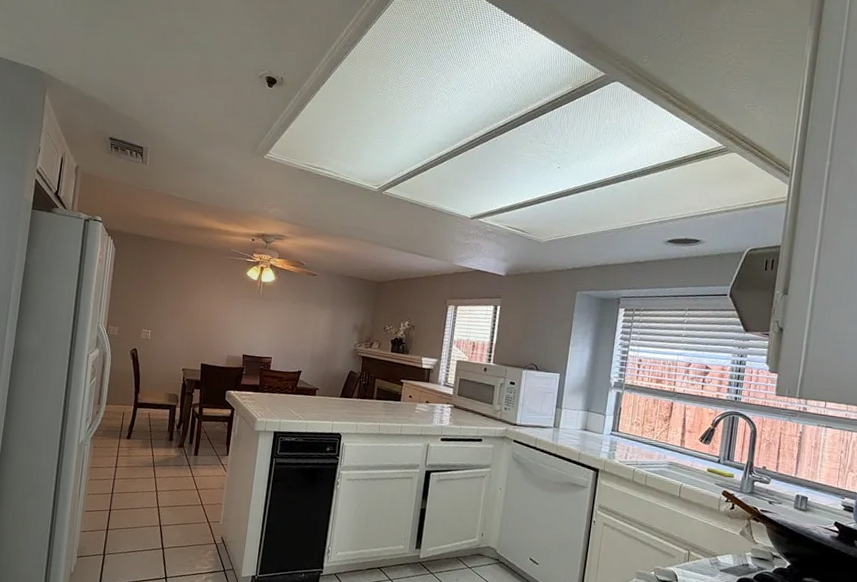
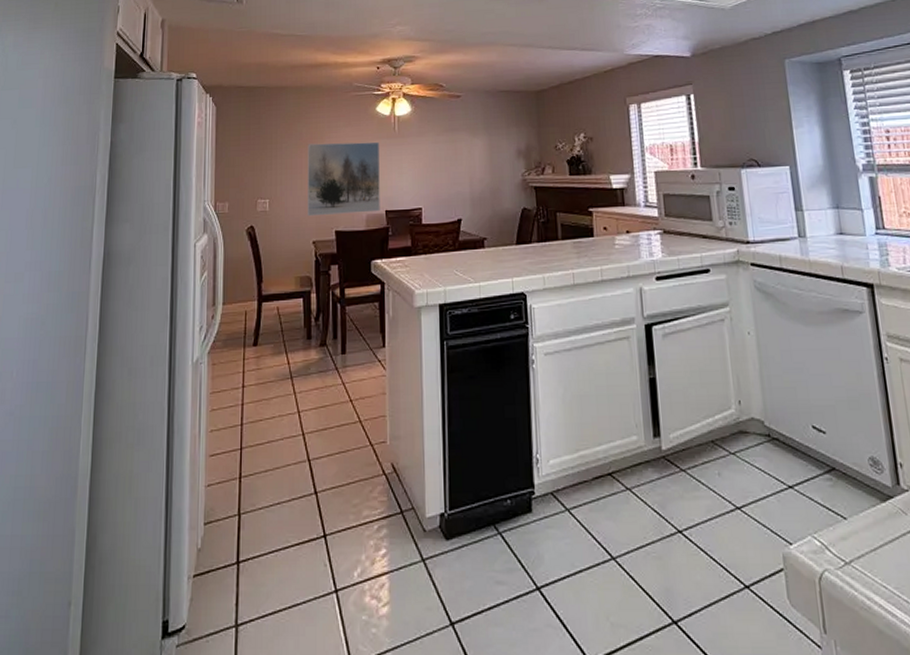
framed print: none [181,292,245,354] -> present [308,141,380,217]

